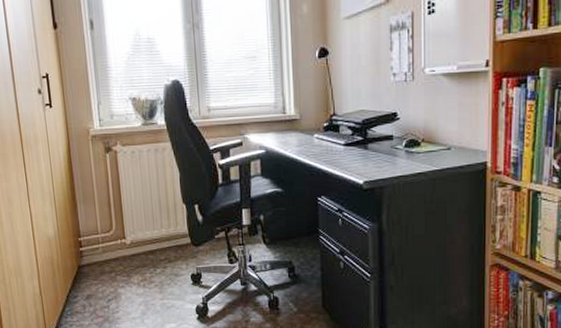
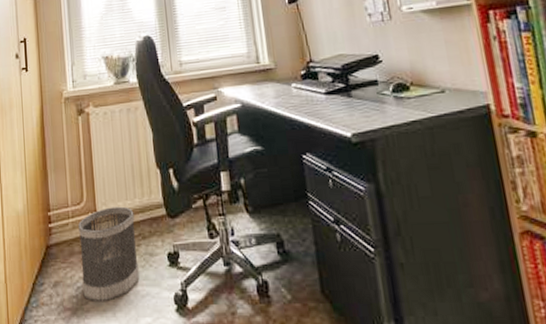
wastebasket: none [108,235,165,312] -> present [78,206,140,303]

